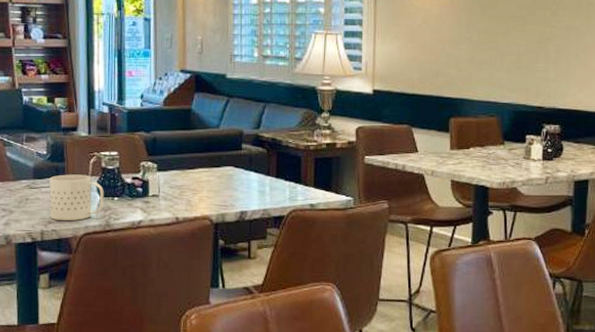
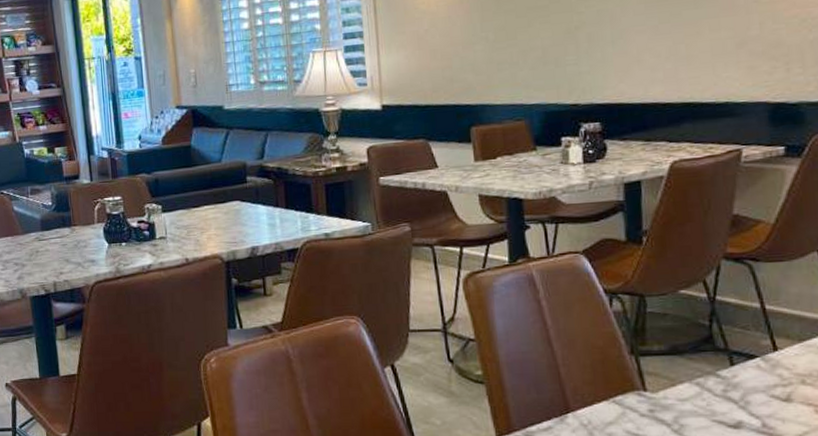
mug: present [49,174,104,221] -> none [56,222,112,271]

